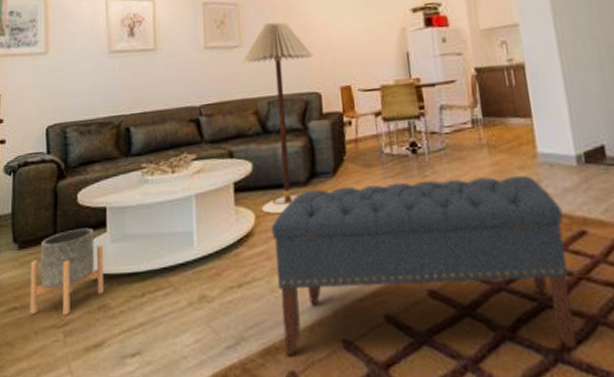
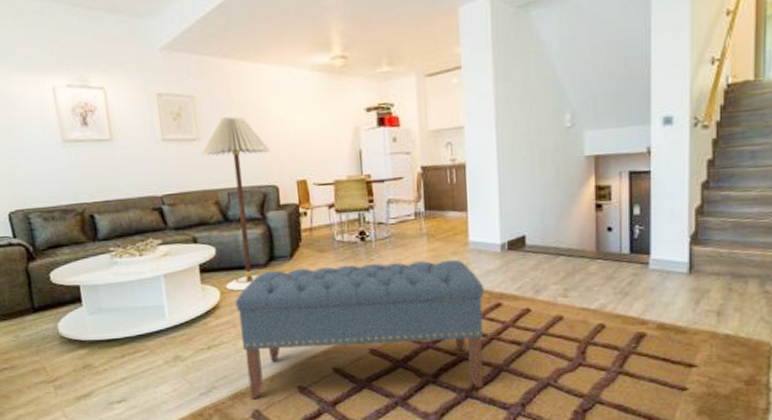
planter: present [30,227,105,316] -> none [13,302,86,374]

